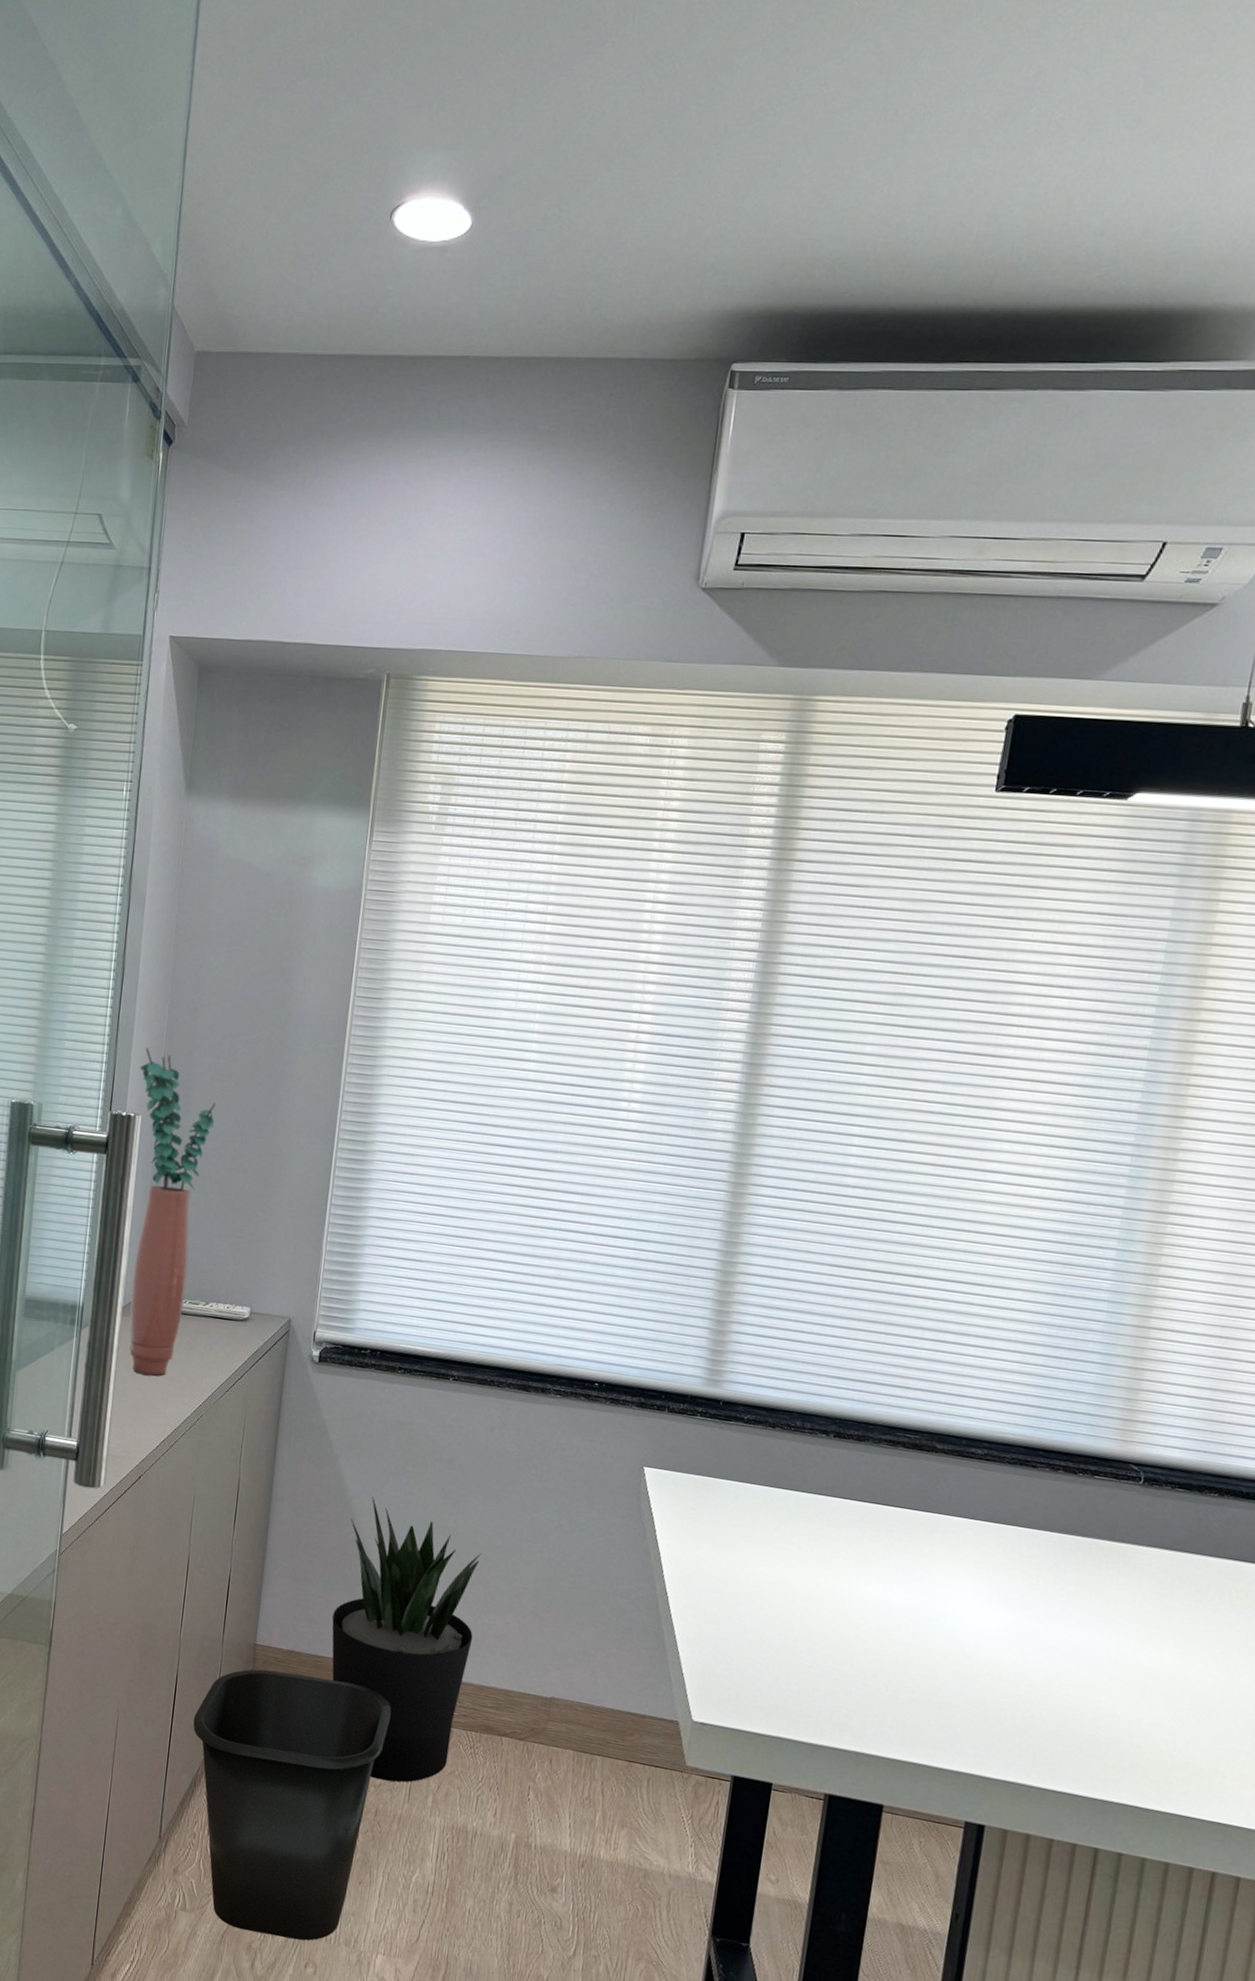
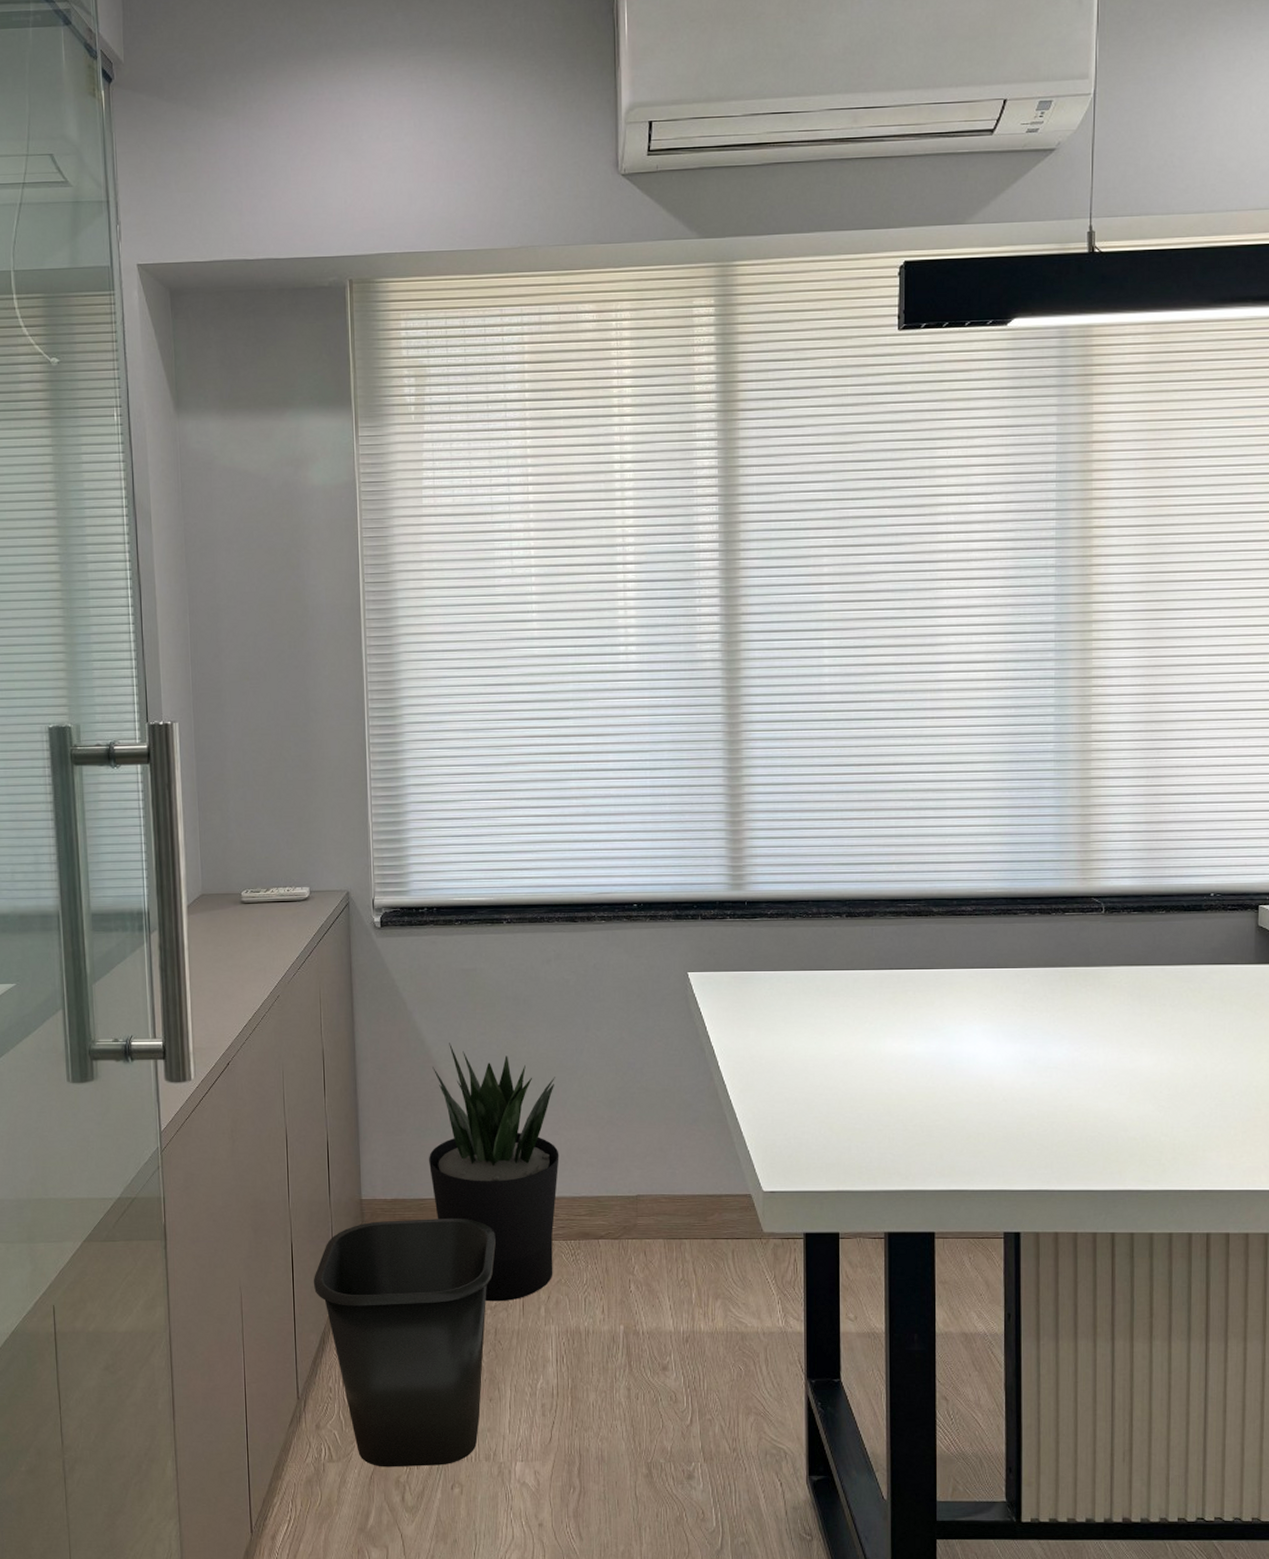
vase: present [129,1047,216,1376] -> none [169,657,250,966]

